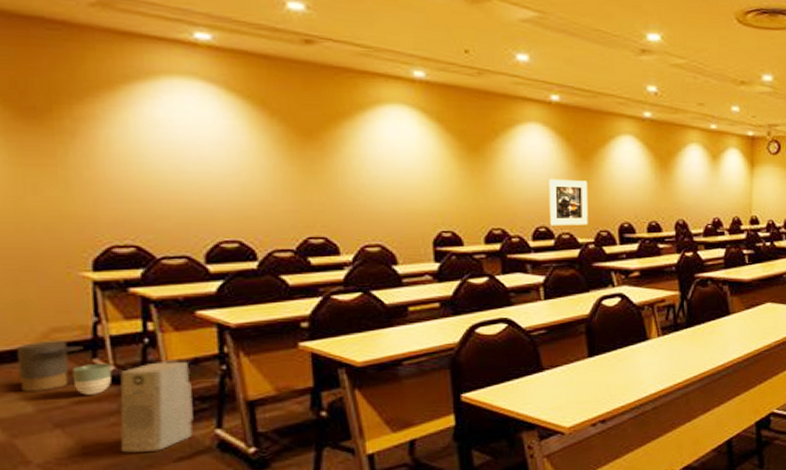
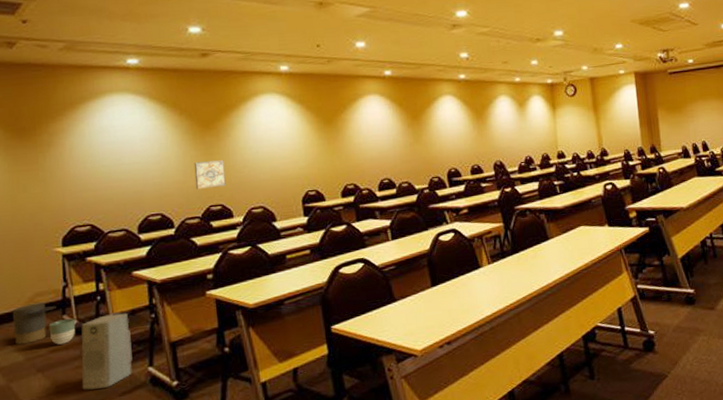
wall art: none [287,180,332,216] -> present [194,160,226,189]
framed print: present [549,178,588,226] -> none [388,137,422,178]

